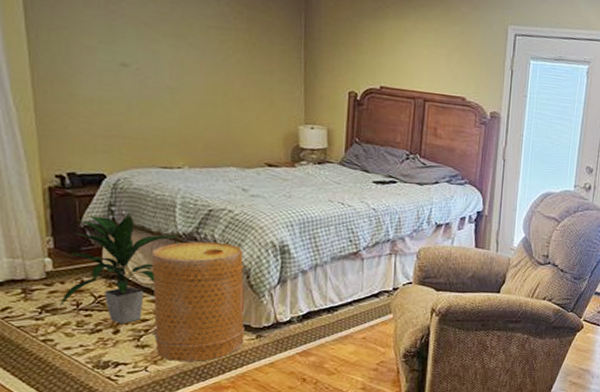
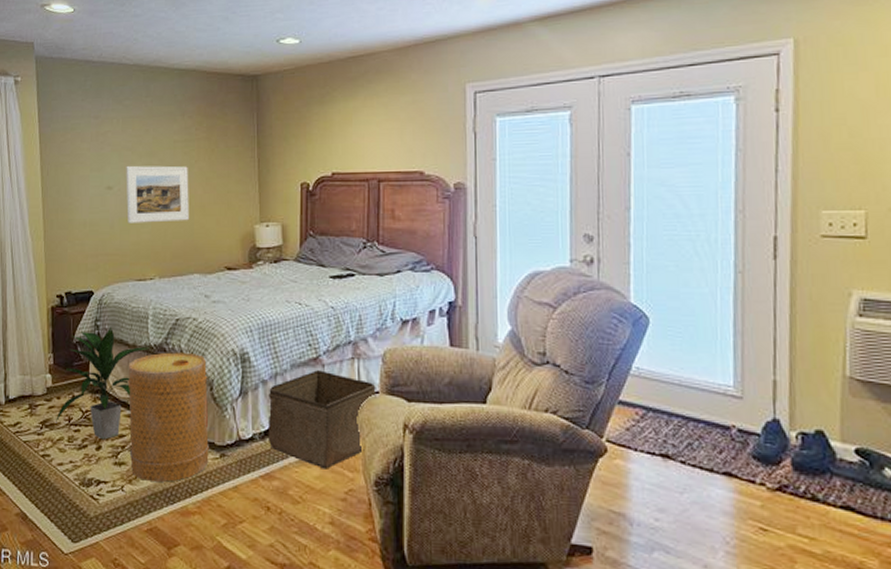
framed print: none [146,43,225,113] -> present [126,165,189,223]
storage bin: none [305,263,410,346] -> present [267,370,376,469]

